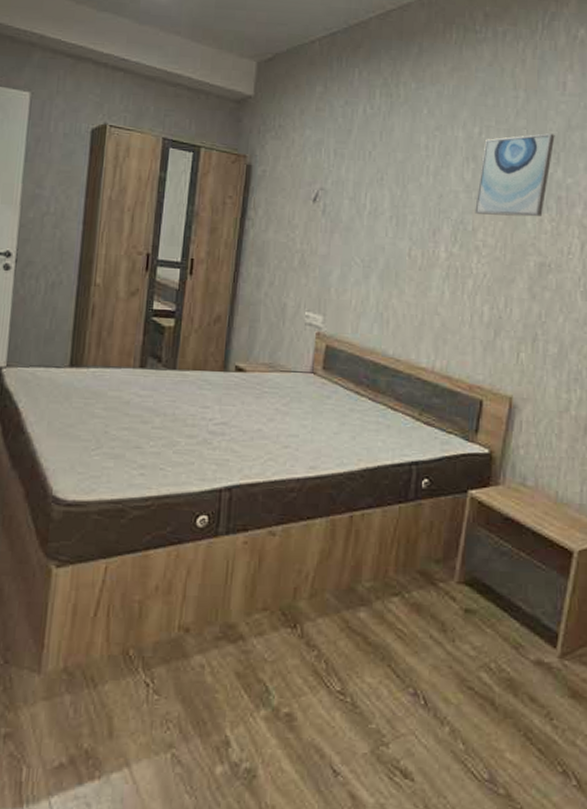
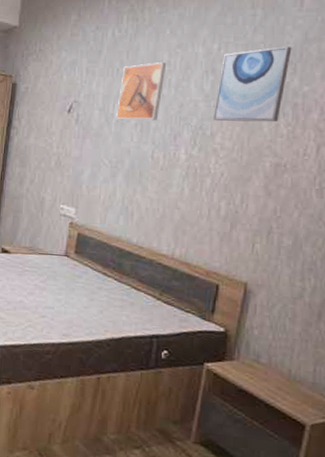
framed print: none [369,146,424,213] -> present [116,62,167,120]

